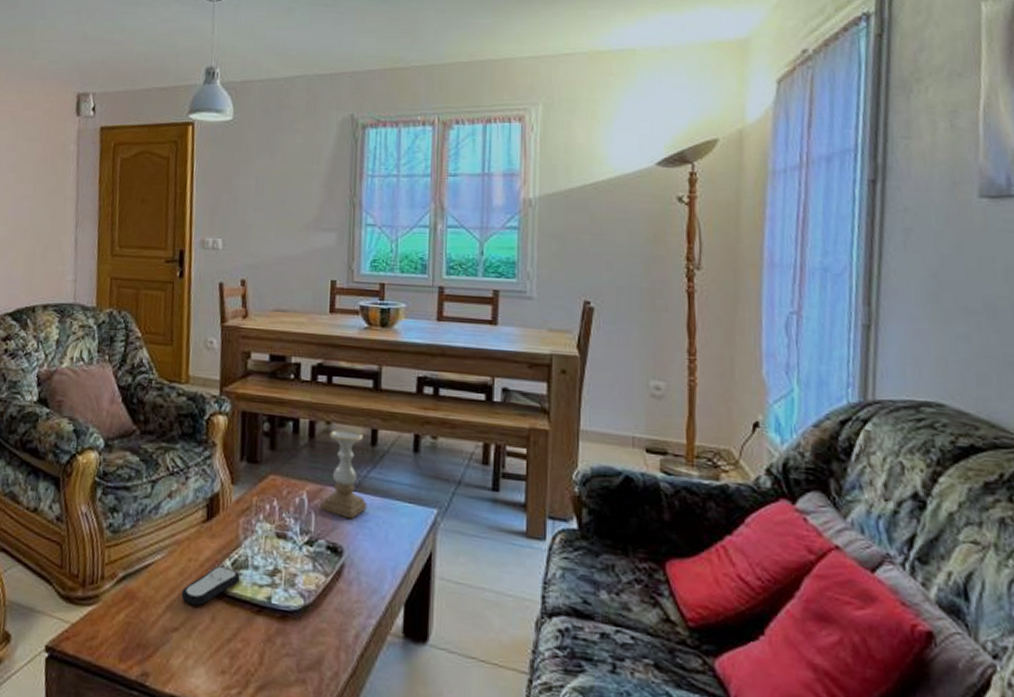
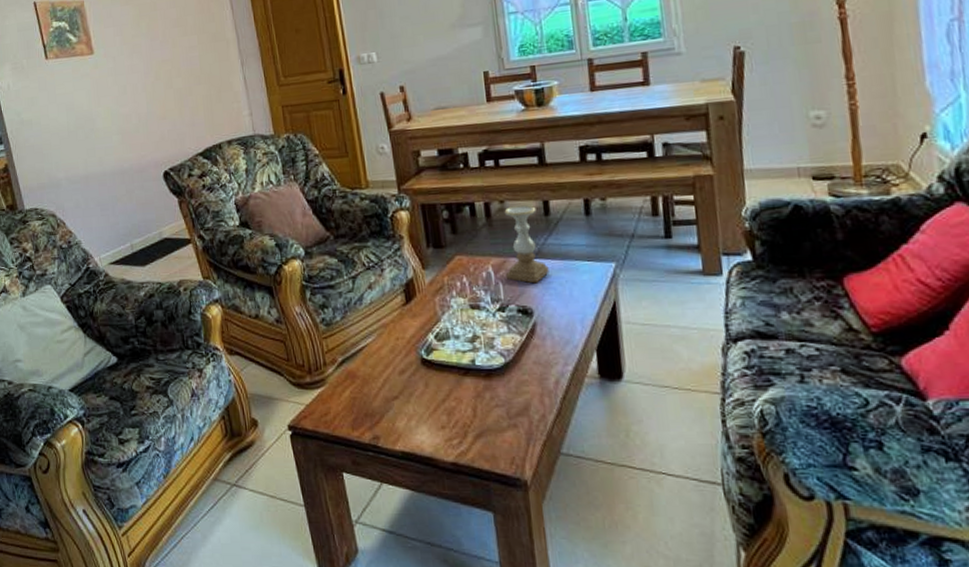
remote control: present [181,566,240,606] -> none [395,340,444,376]

